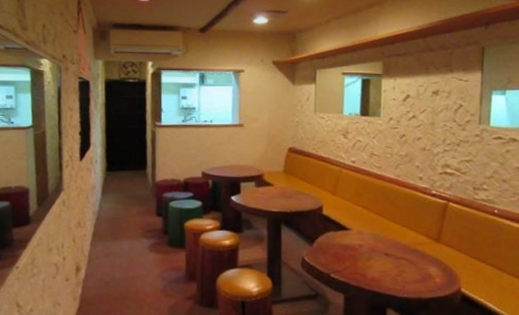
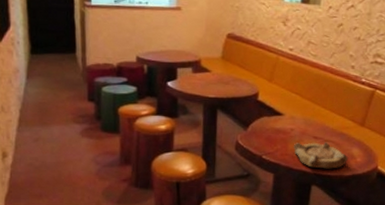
ashtray: none [363,259,426,290] -> present [293,142,349,169]

